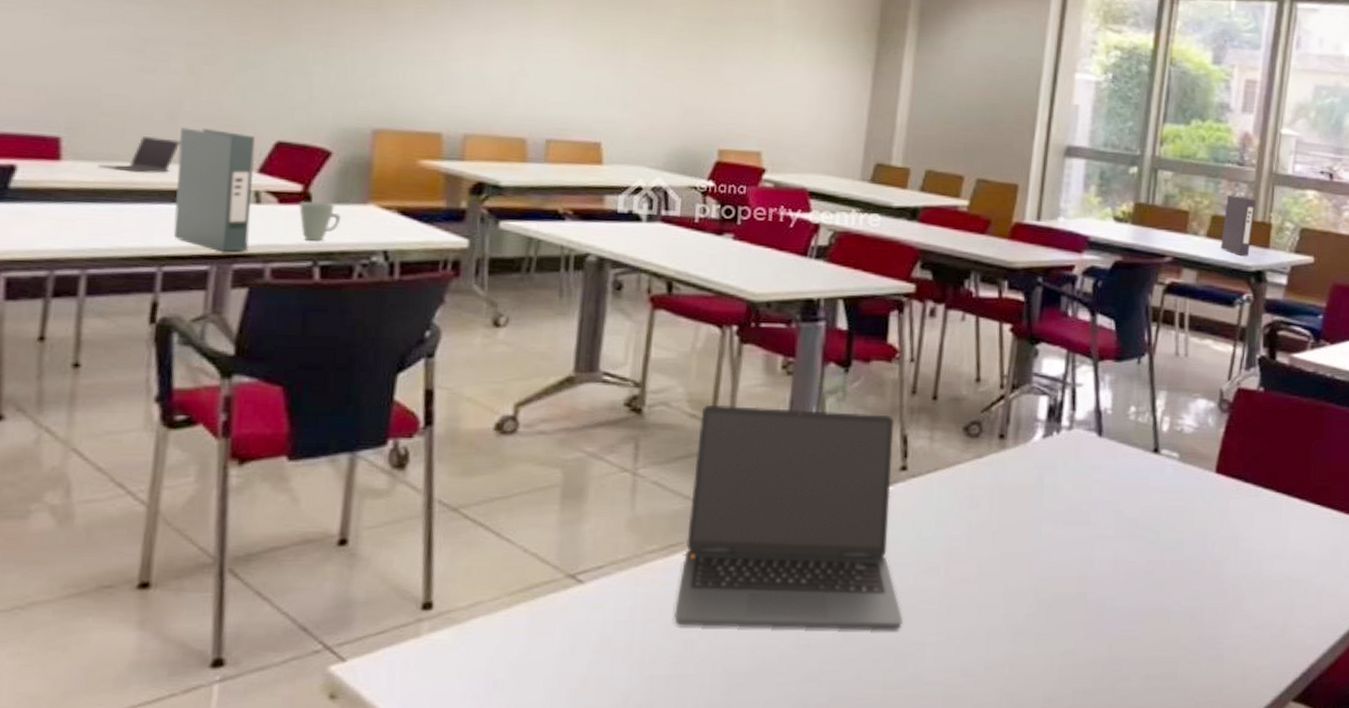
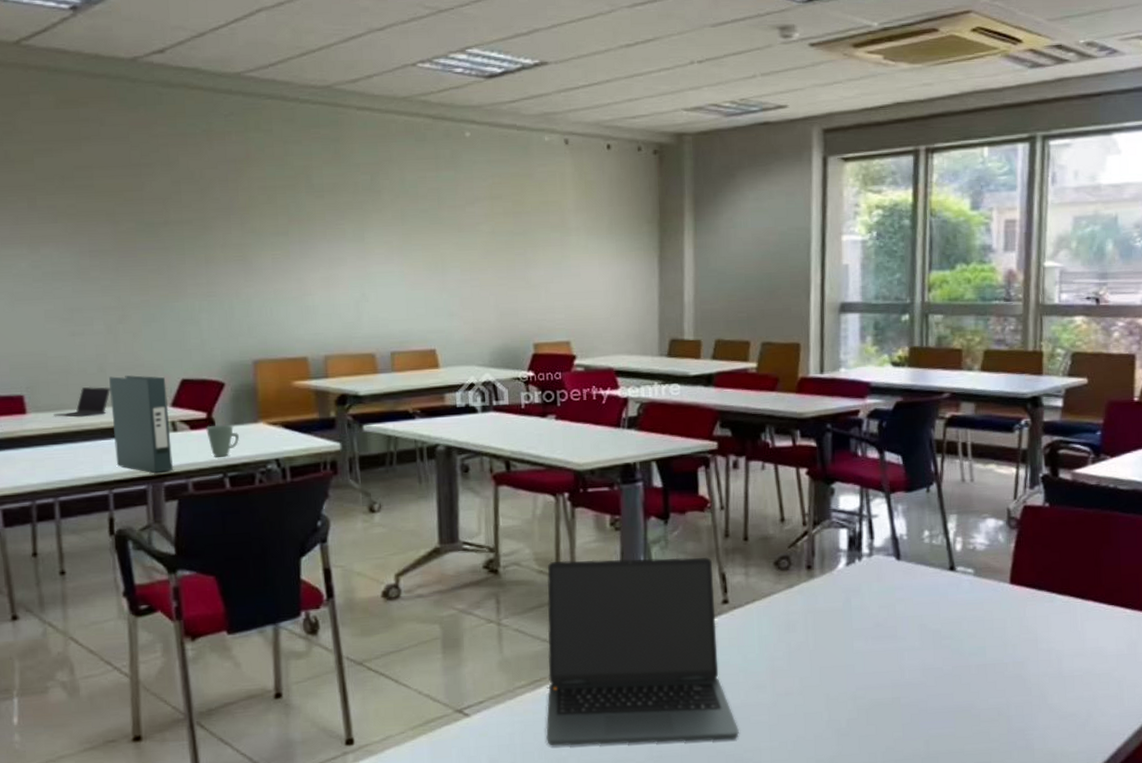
binder: present [1221,194,1257,256] -> none [995,329,1026,385]

